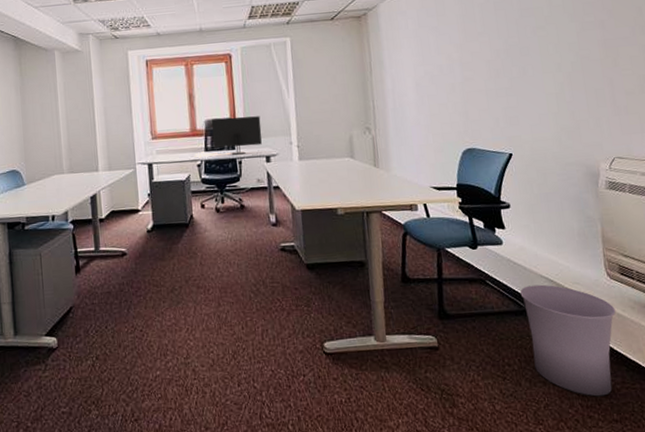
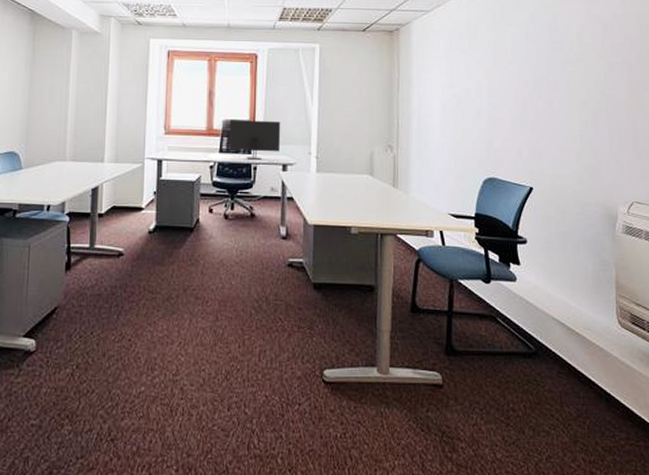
waste bin: present [519,284,616,397] -> none [530,327,625,452]

